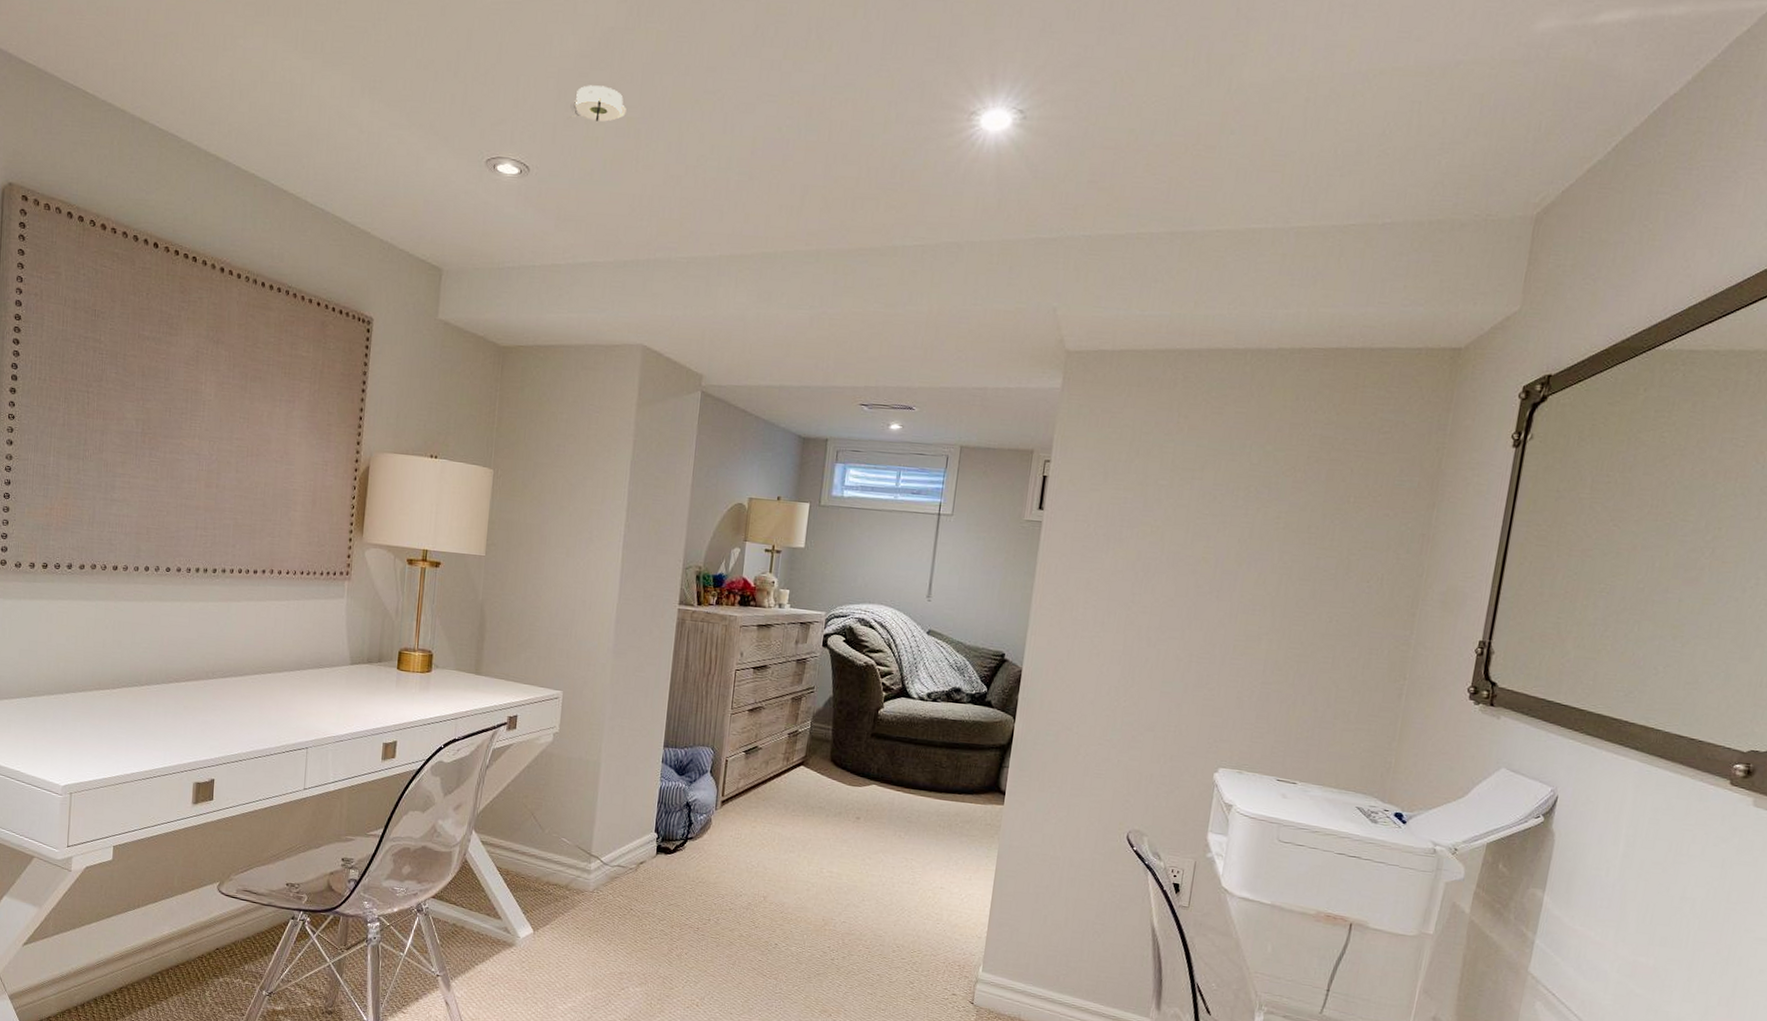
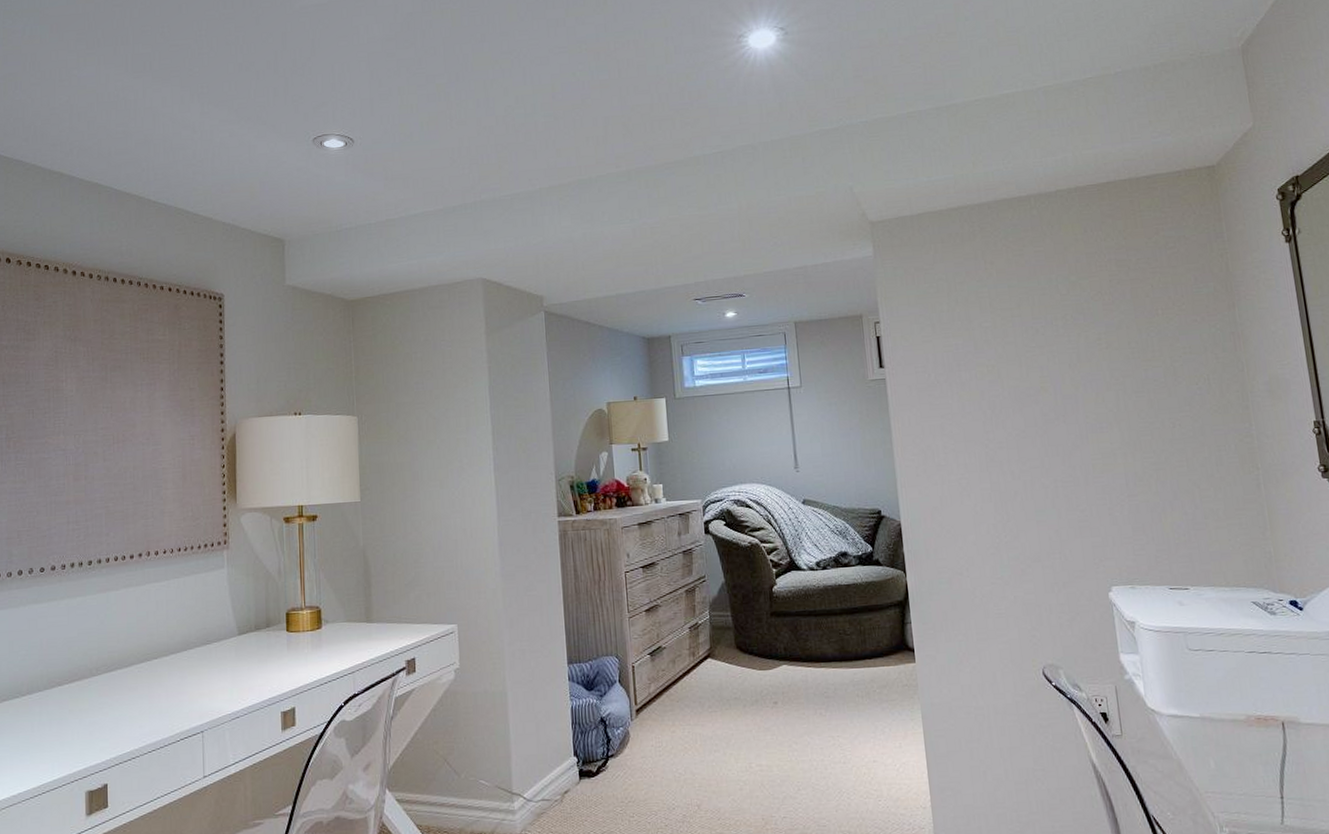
smoke detector: present [568,85,626,122] -> none [382,61,434,94]

